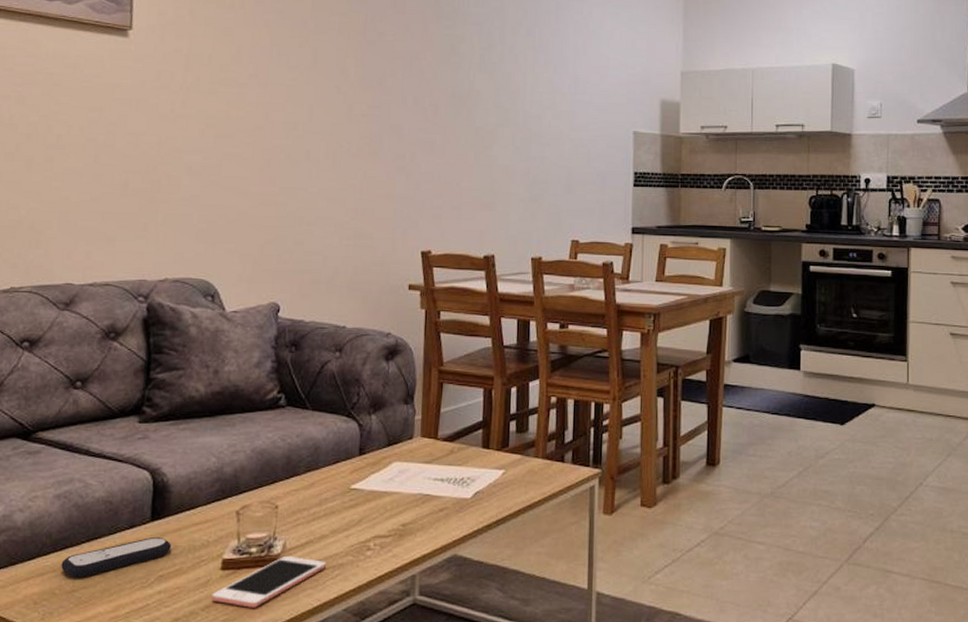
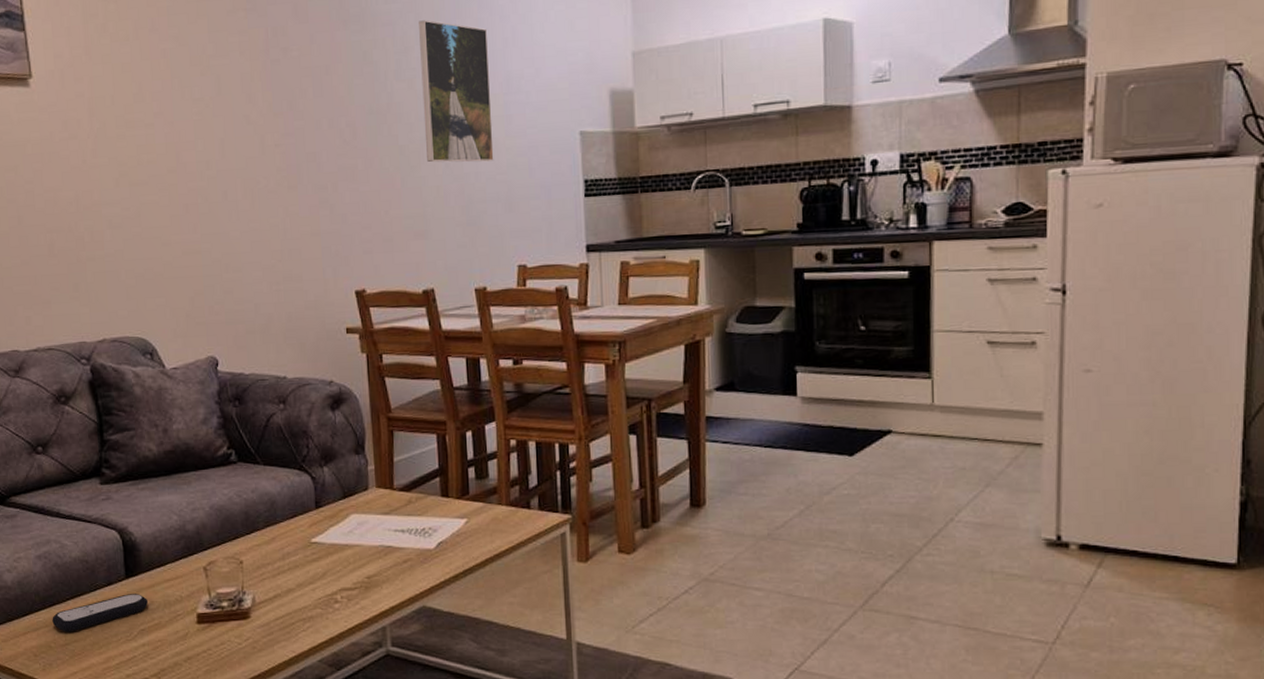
cell phone: present [212,555,327,608] -> none [192,609,297,659]
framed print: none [499,24,562,148] -> present [419,20,494,163]

